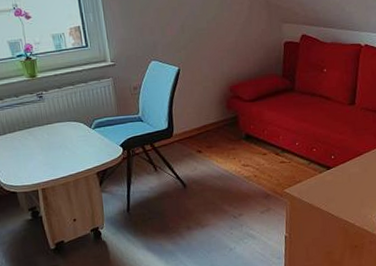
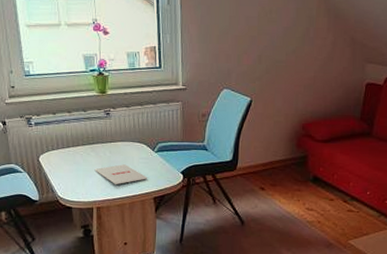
magazine: none [34,144,88,165] -> present [94,164,147,184]

